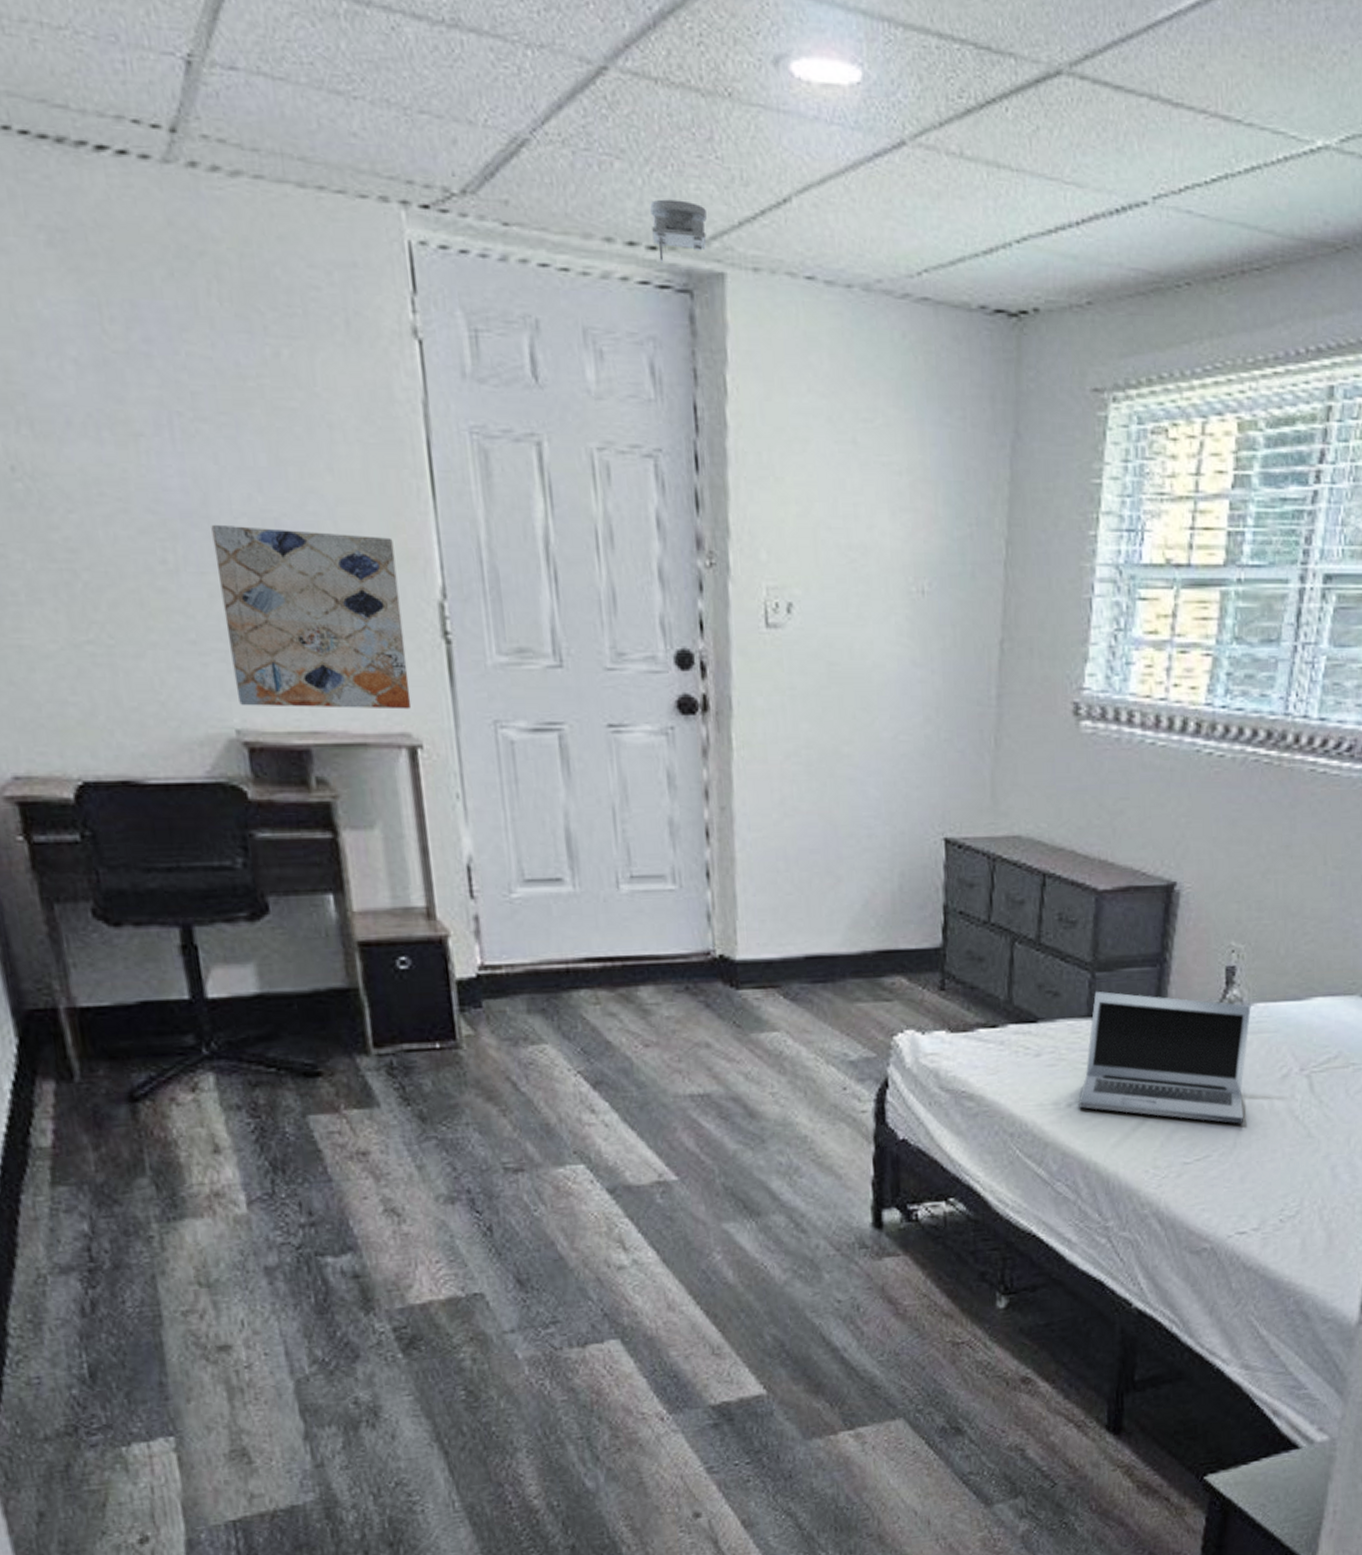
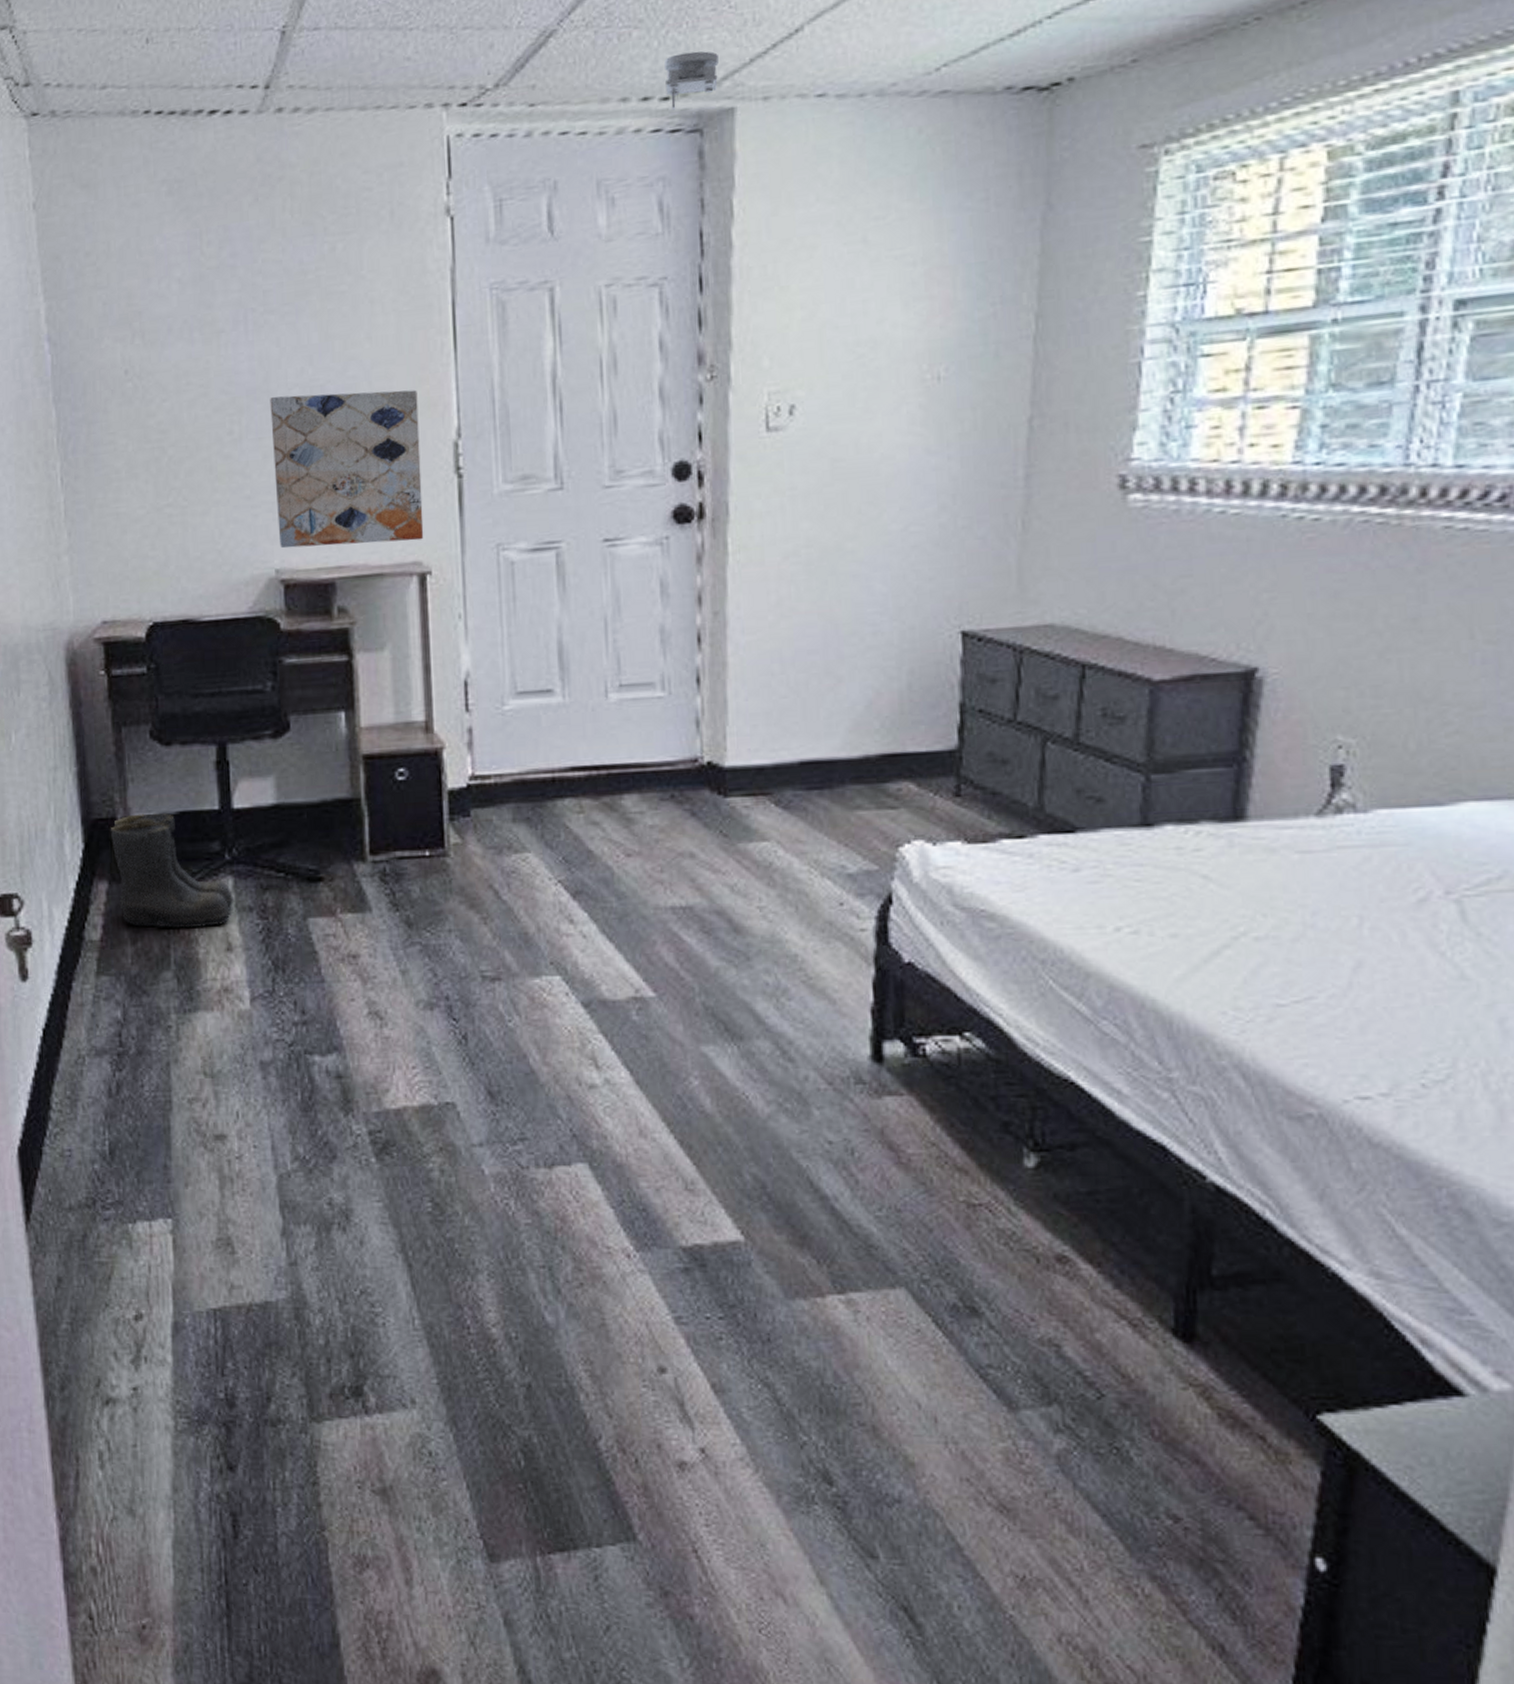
boots: none [51,1003,218,1131] -> present [110,813,234,928]
laptop: present [1078,991,1251,1124] -> none [1130,796,1369,959]

